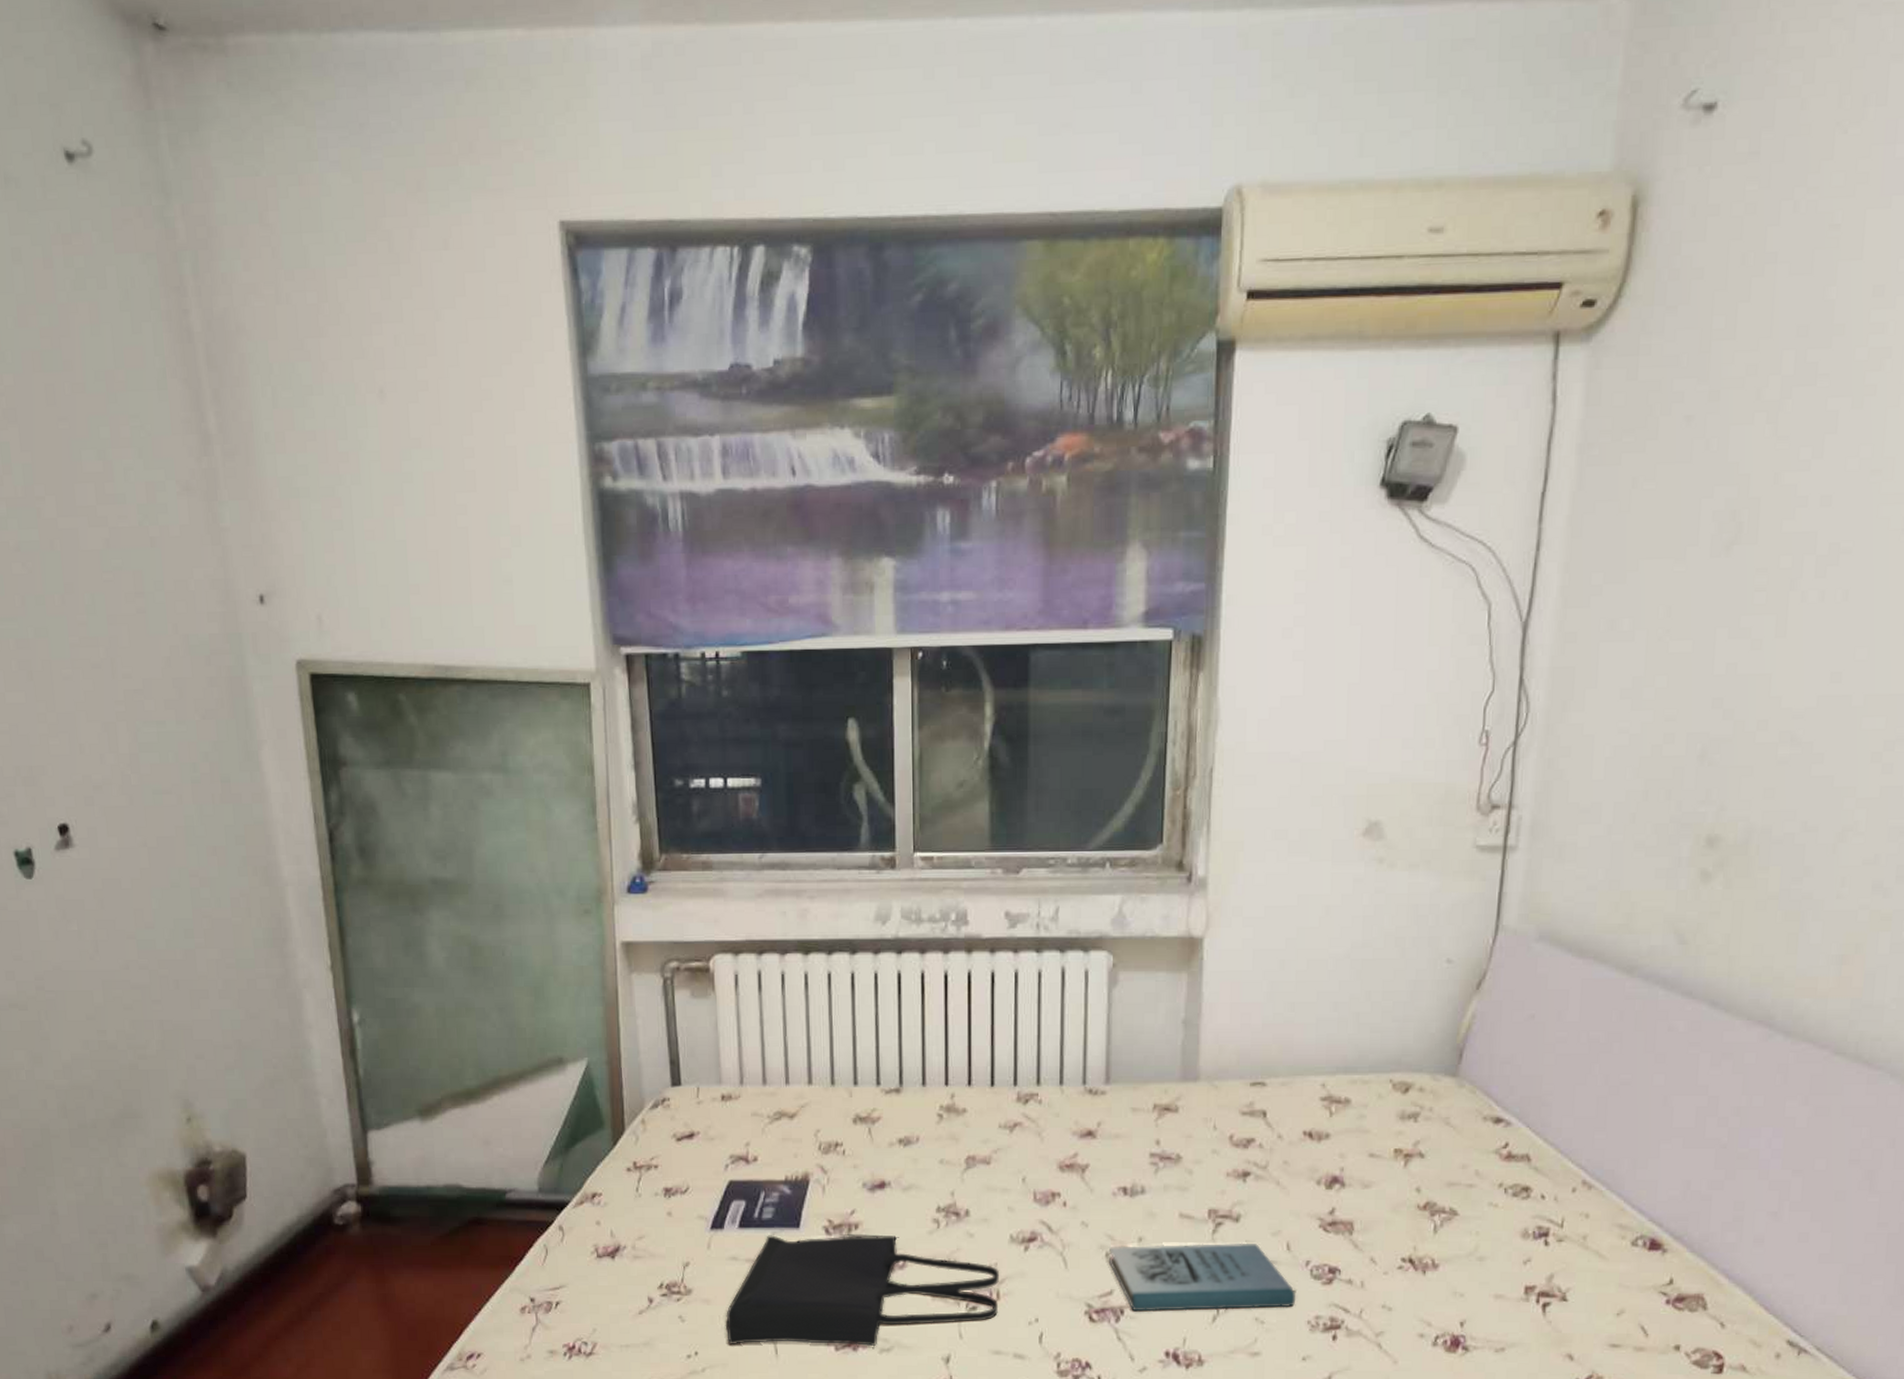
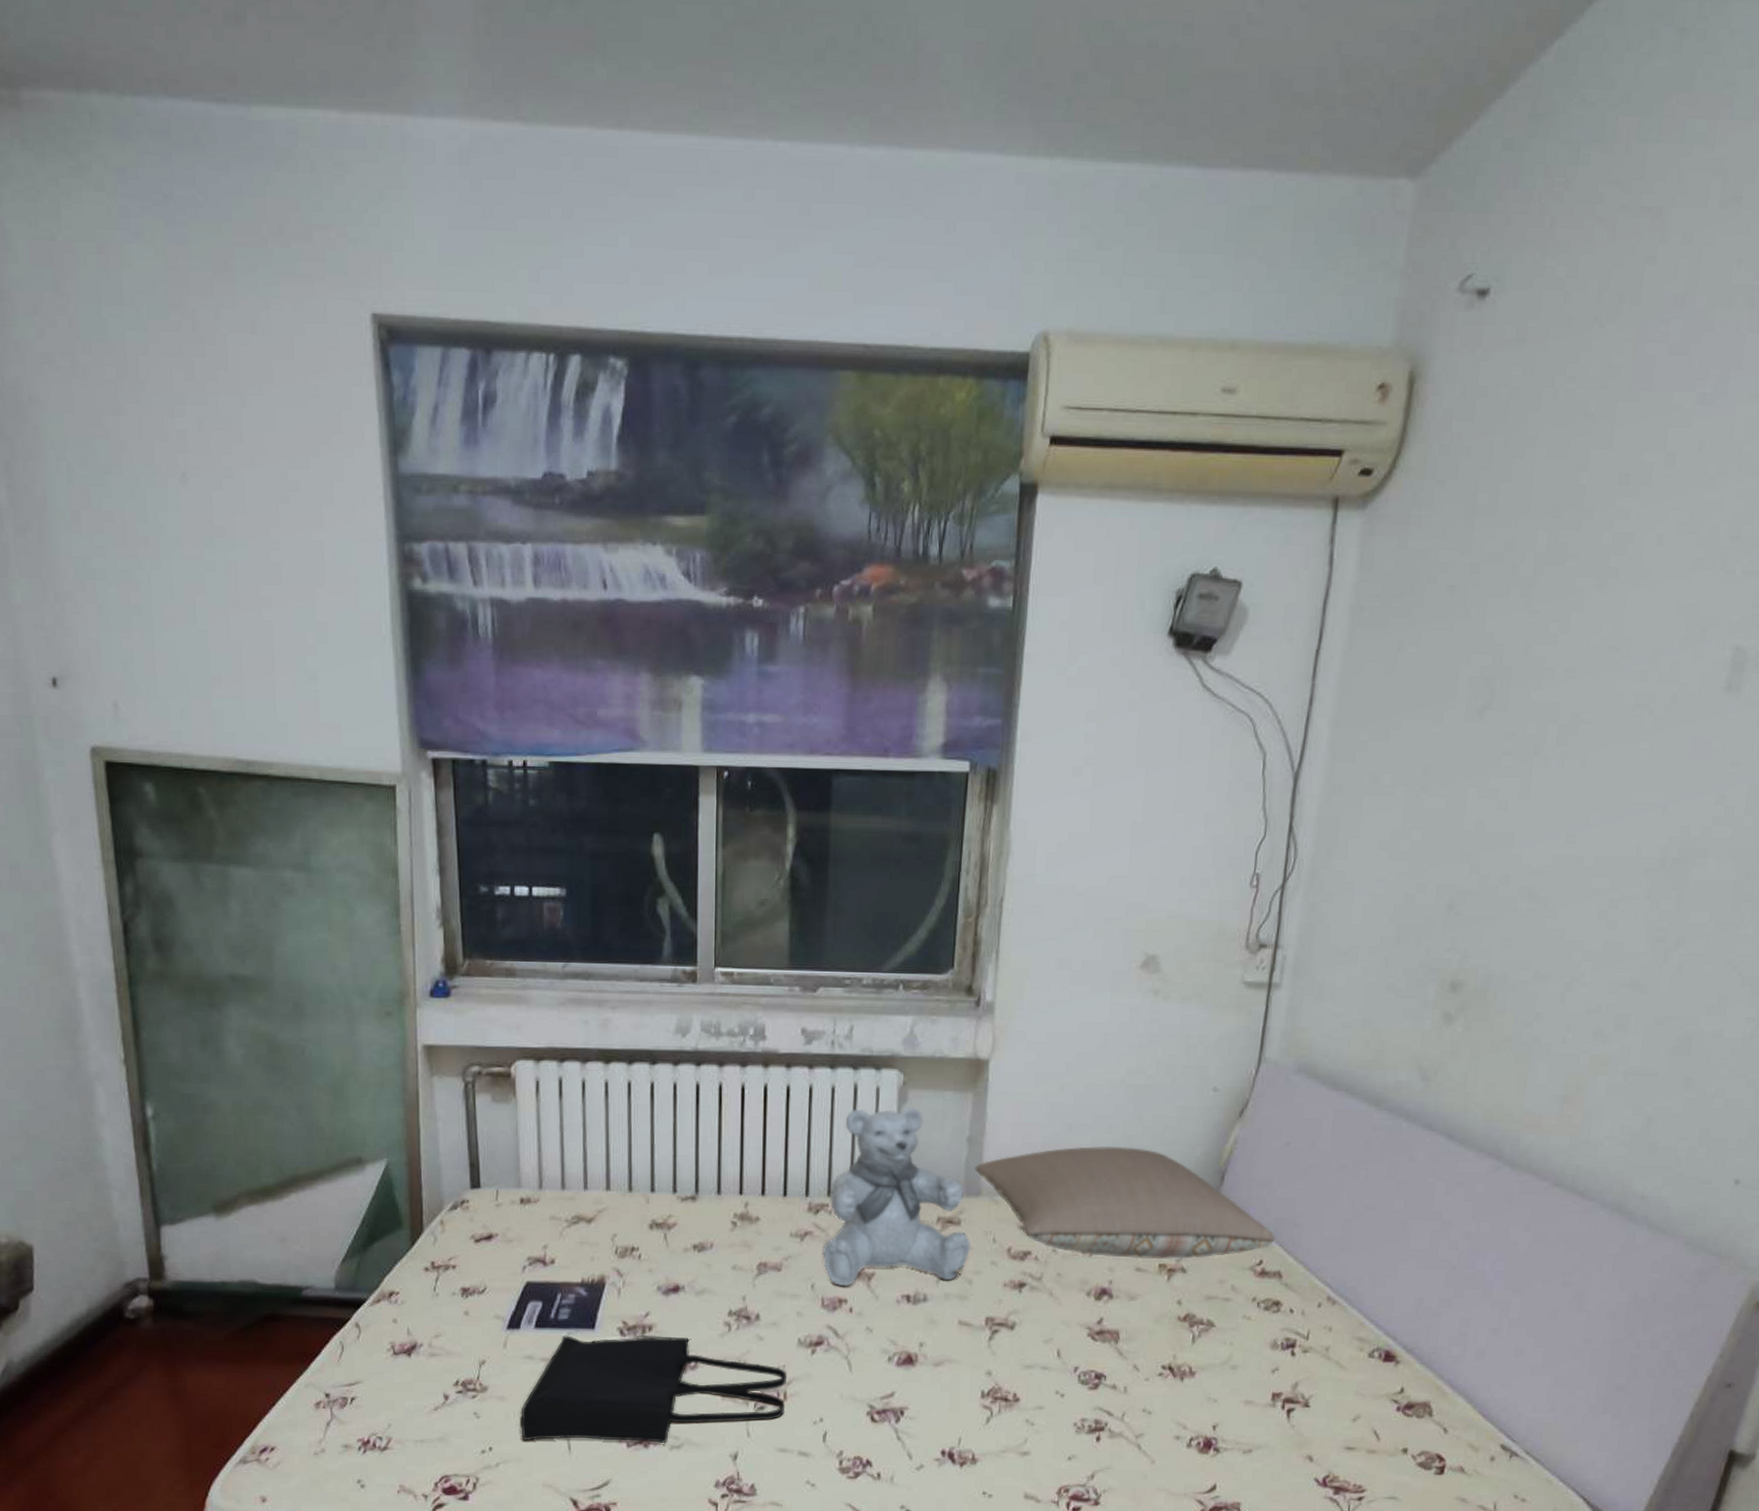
teddy bear: none [1033,990,1189,1179] -> present [822,1107,970,1286]
book: present [1108,1242,1296,1312] -> none [890,1349,1065,1413]
pillow: none [1192,1024,1522,1144] -> present [975,1146,1275,1260]

